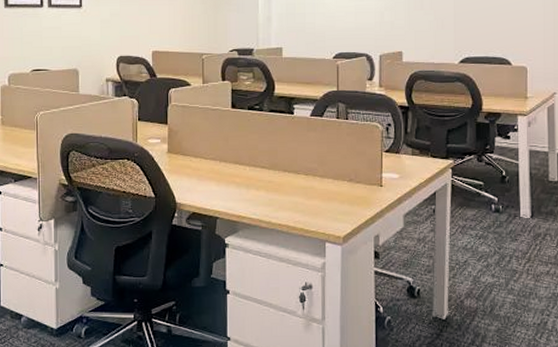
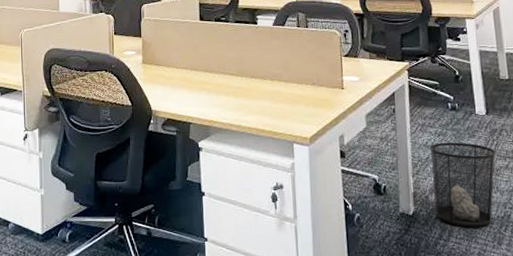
waste bin: none [469,245,538,334] -> present [429,142,496,228]

